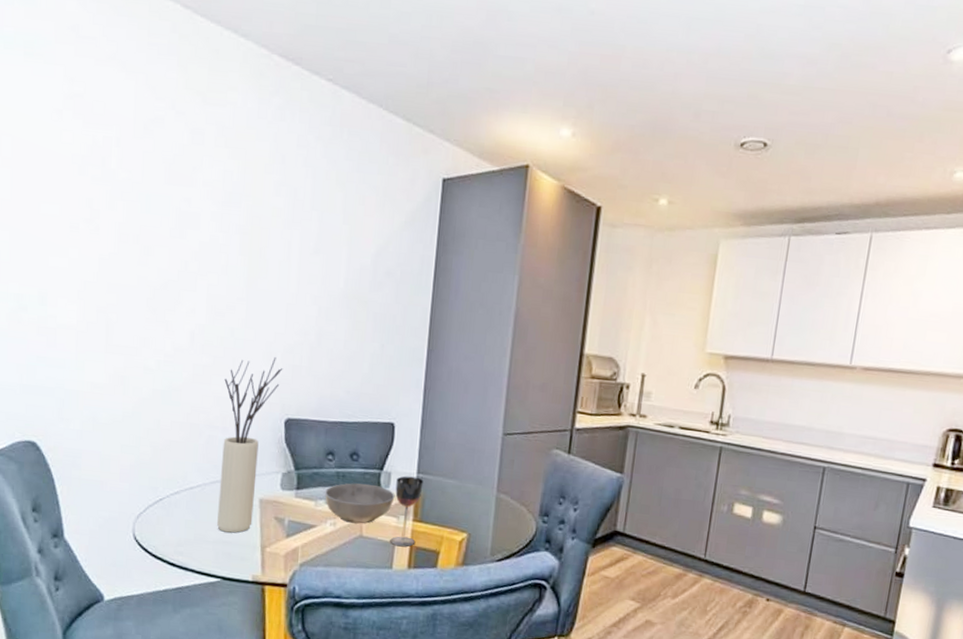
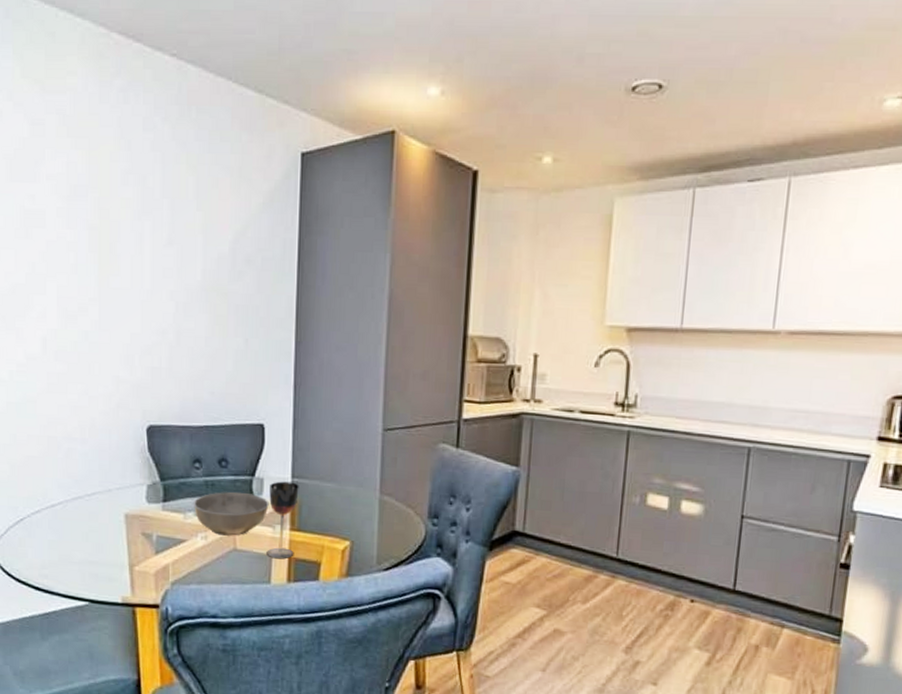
vase: present [217,357,283,533] -> none [80,360,142,552]

